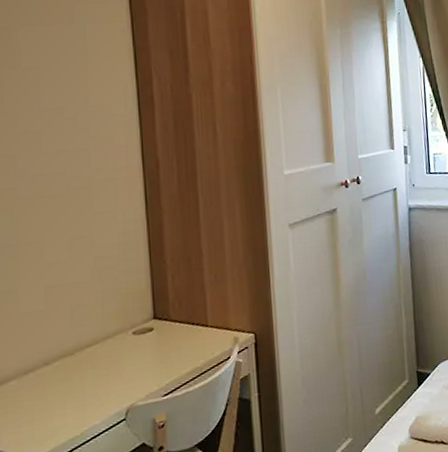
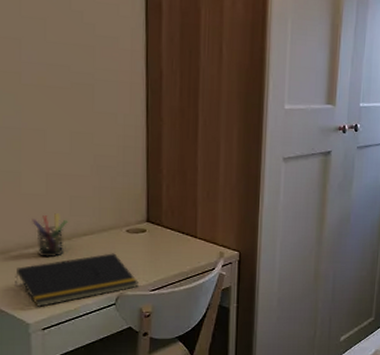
notepad: none [14,360,150,440] -> present [15,253,139,307]
pen holder: none [31,328,70,380] -> present [32,213,68,258]

